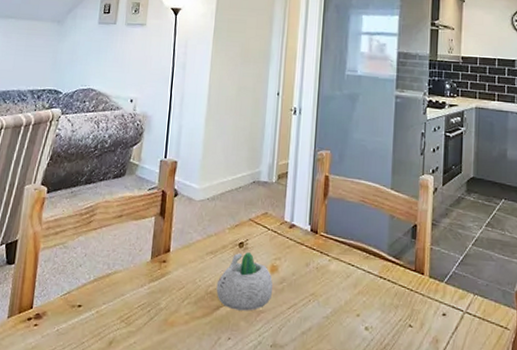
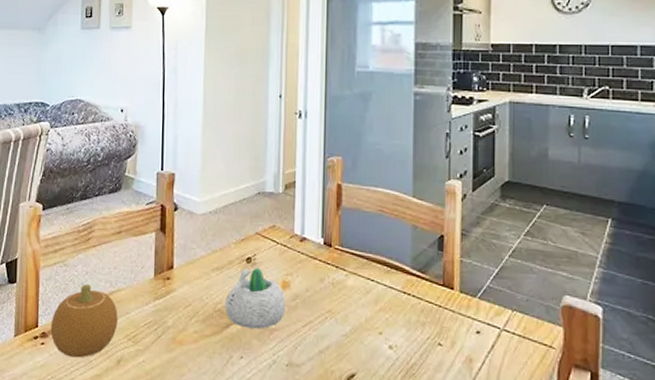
fruit: none [45,265,113,340] -> present [50,284,118,358]

